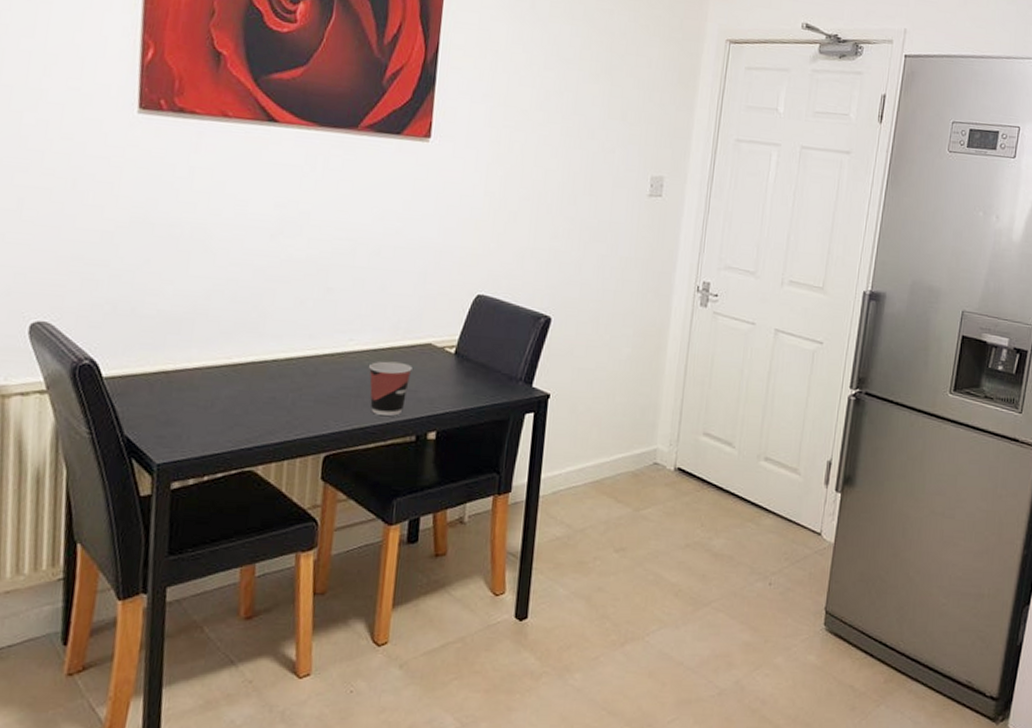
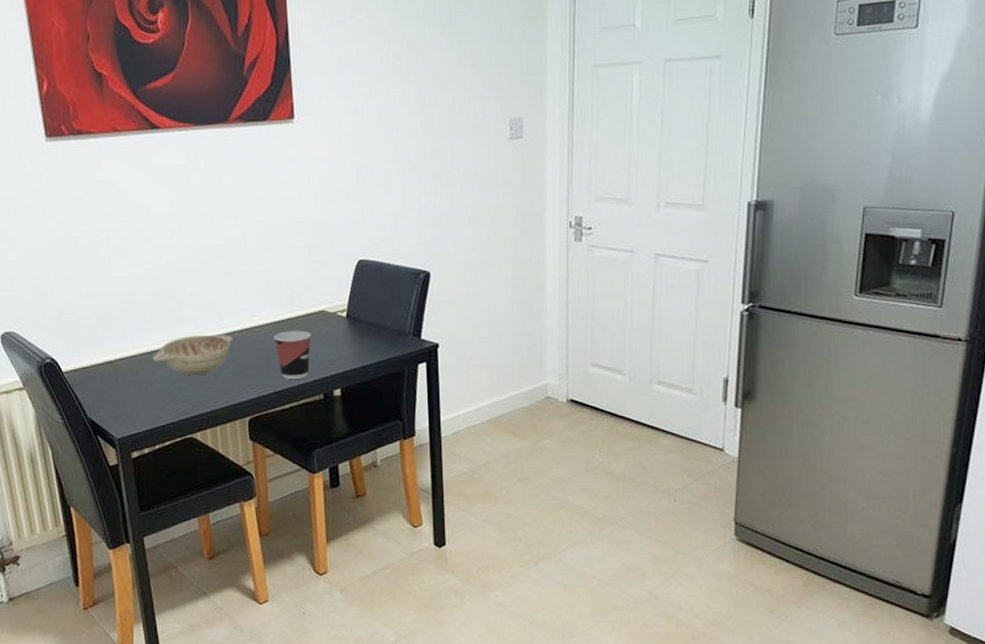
decorative bowl: none [220,353,322,400] -> present [153,335,233,376]

